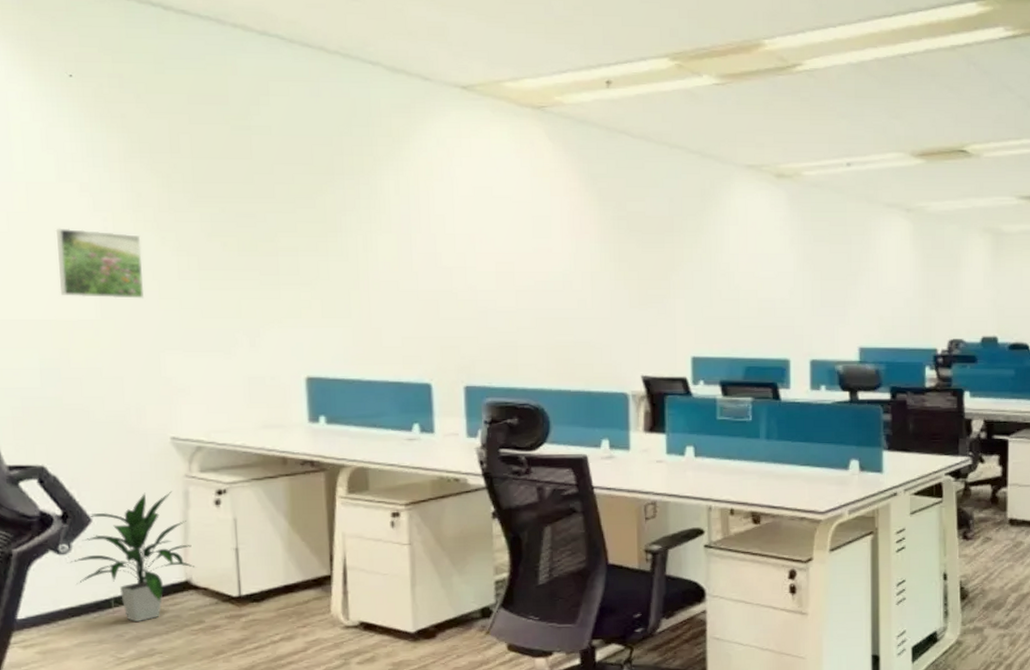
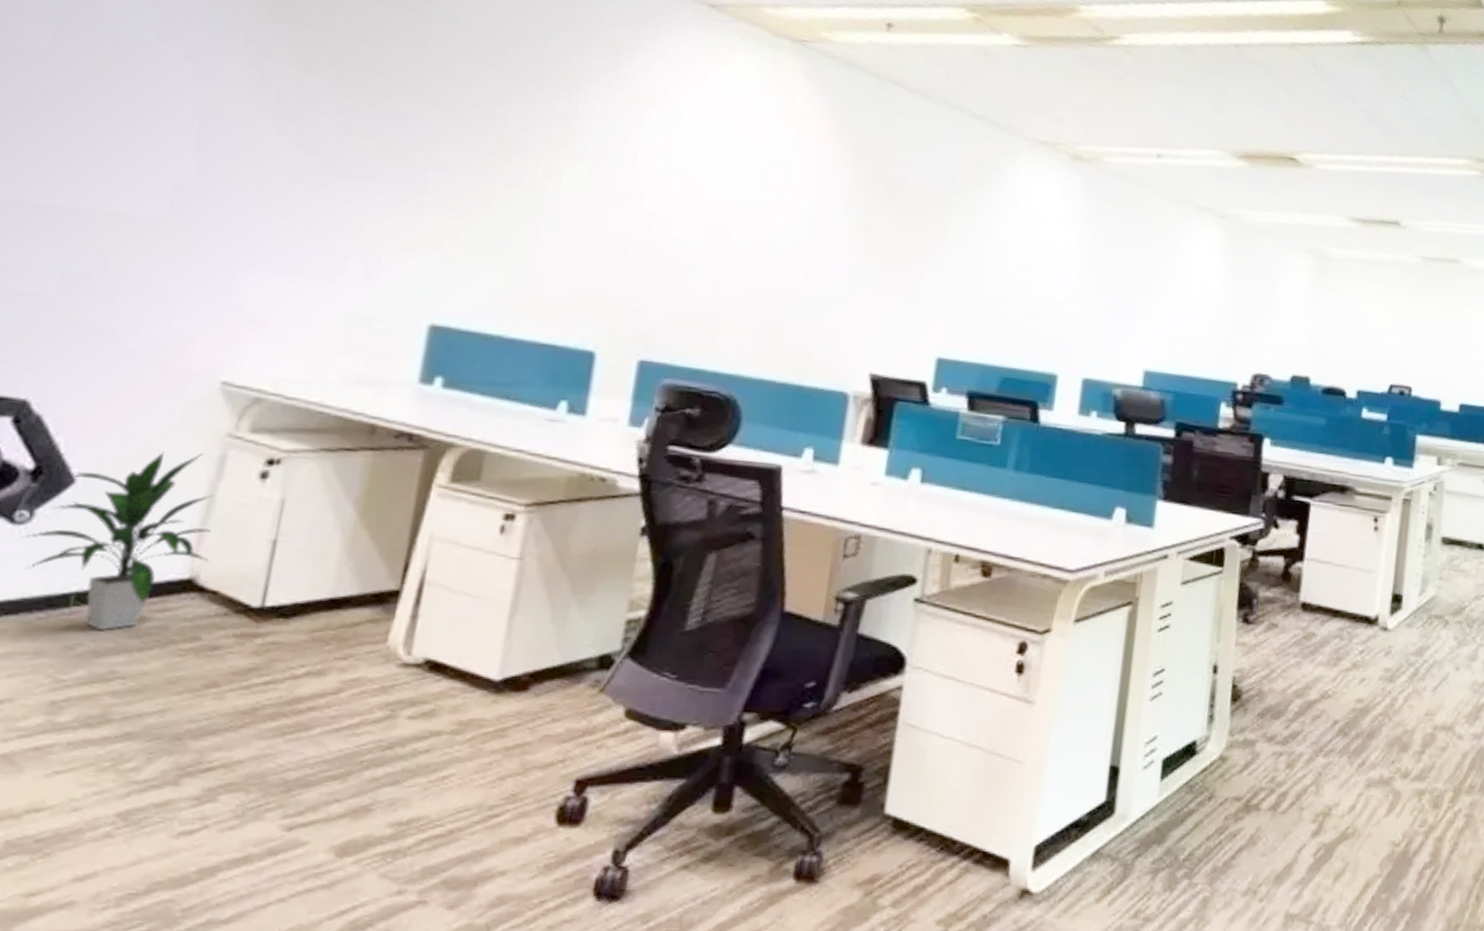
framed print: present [55,228,145,299] -> none [121,98,252,200]

